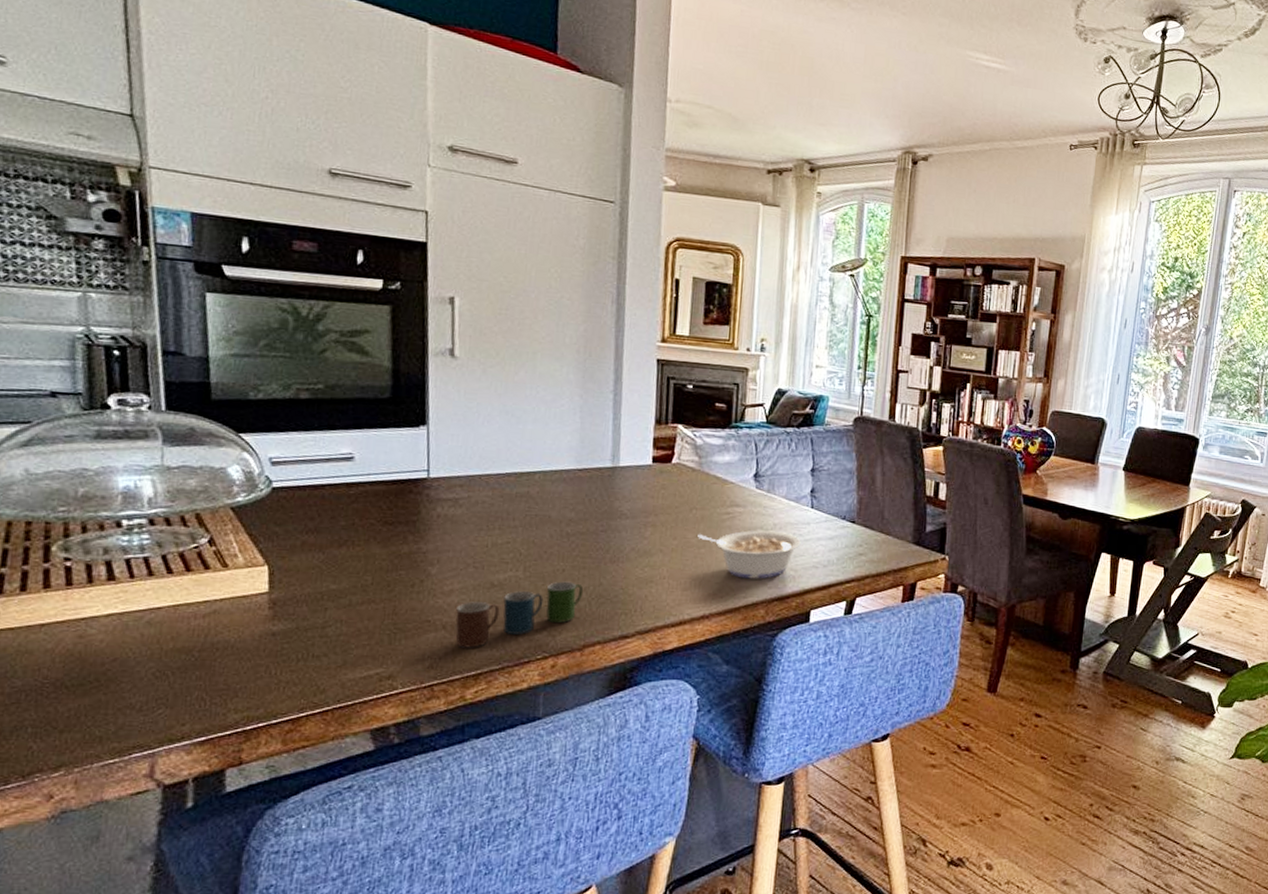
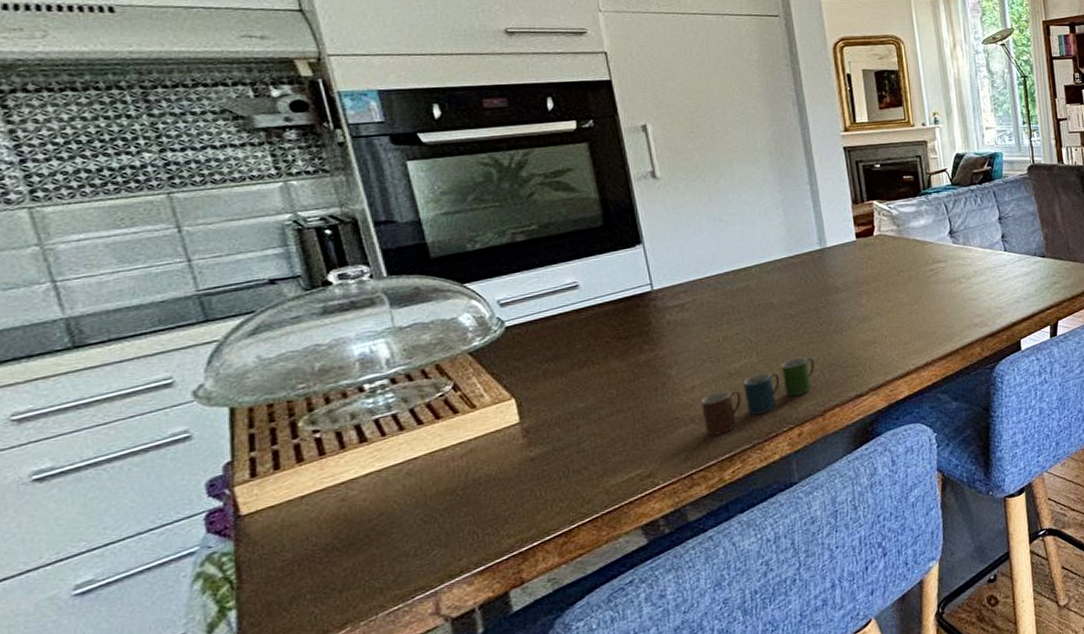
legume: present [698,530,801,579] -> none [909,277,1001,324]

